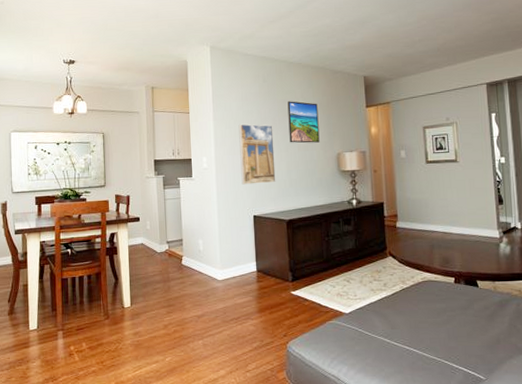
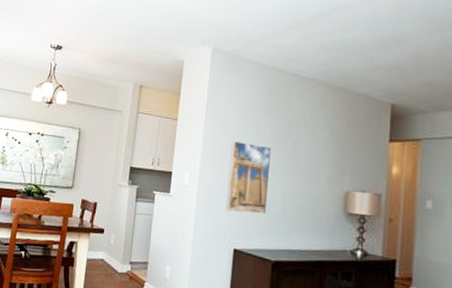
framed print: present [287,101,320,143] -> none [289,121,330,176]

